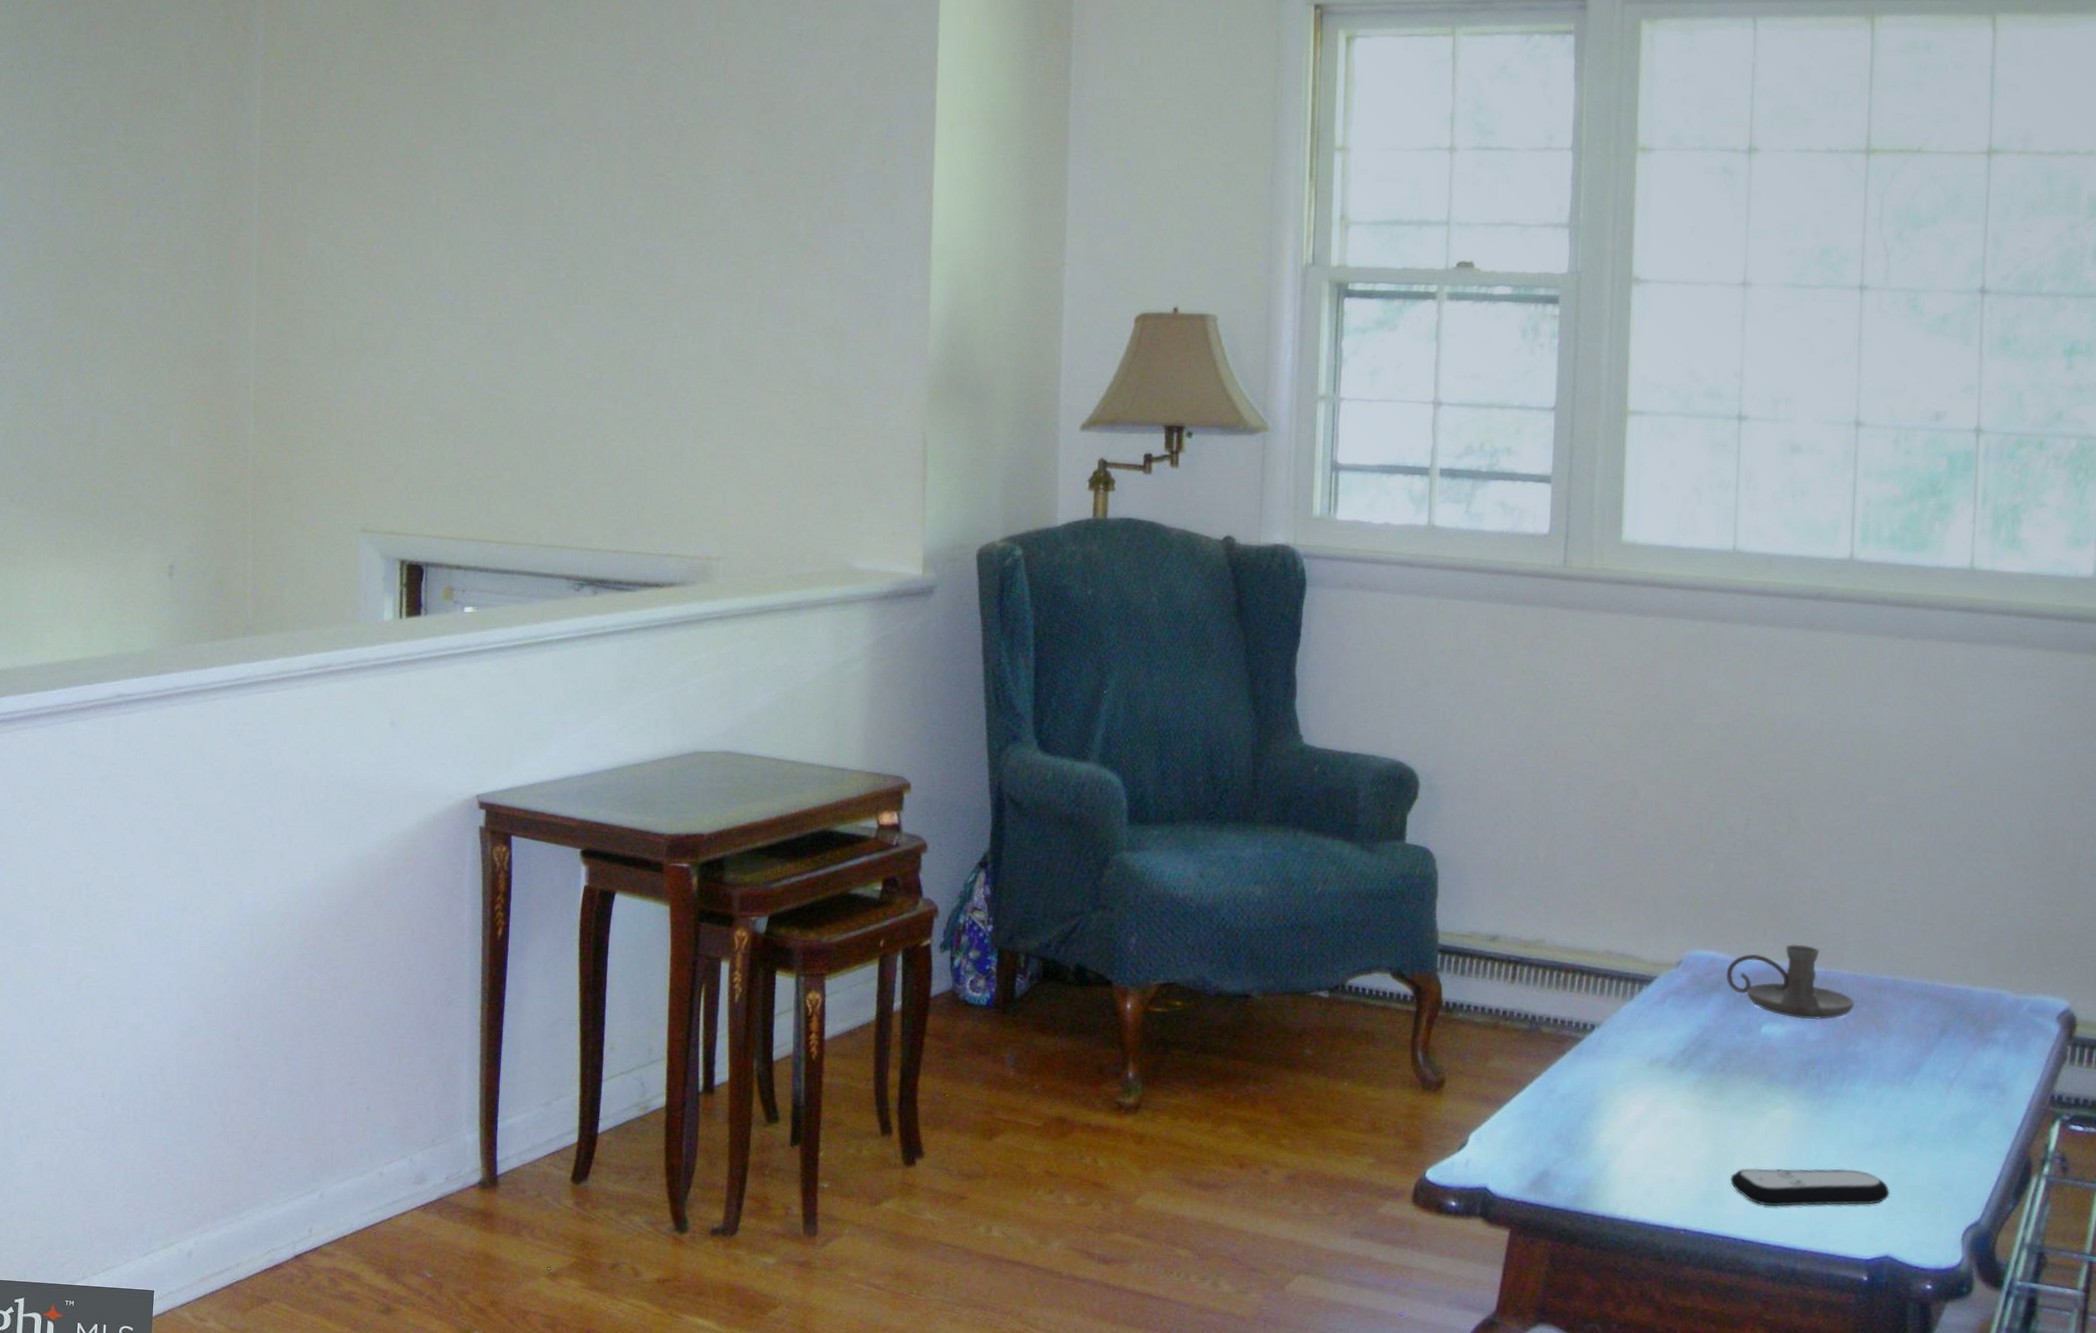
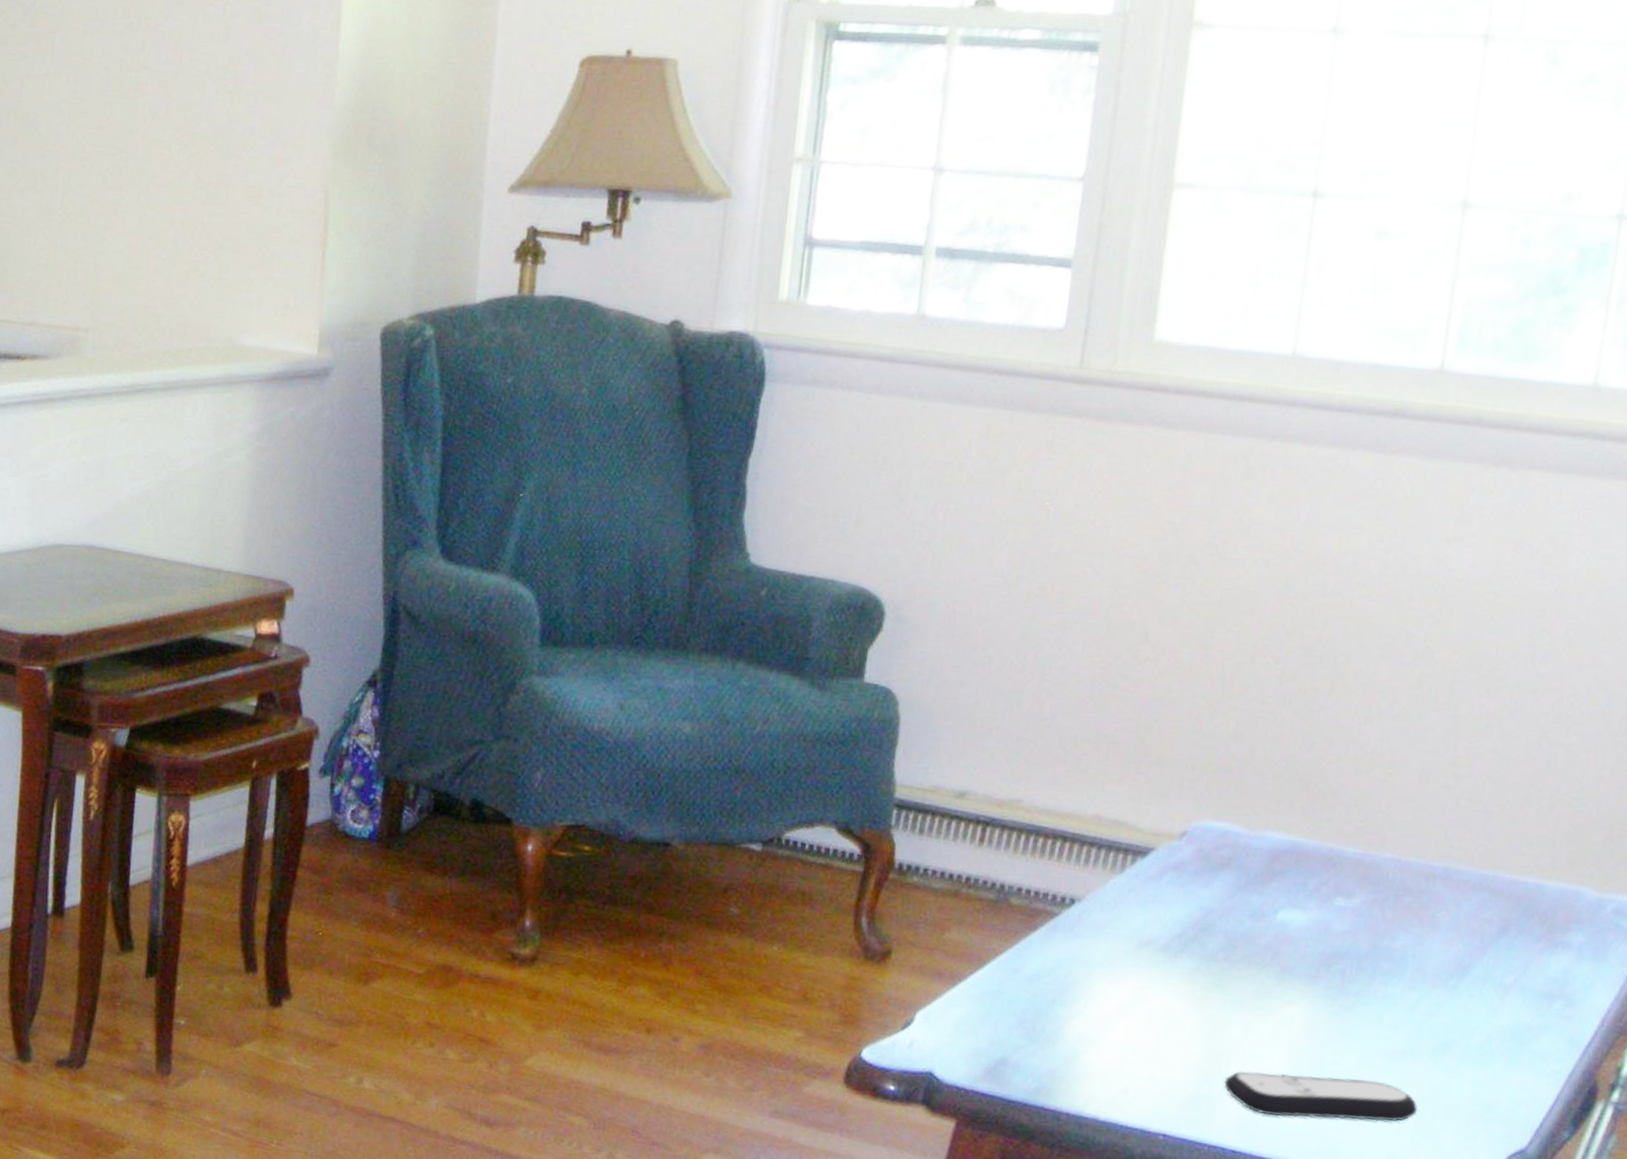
candle holder: present [1726,944,1854,1020] -> none [1239,819,1395,909]

